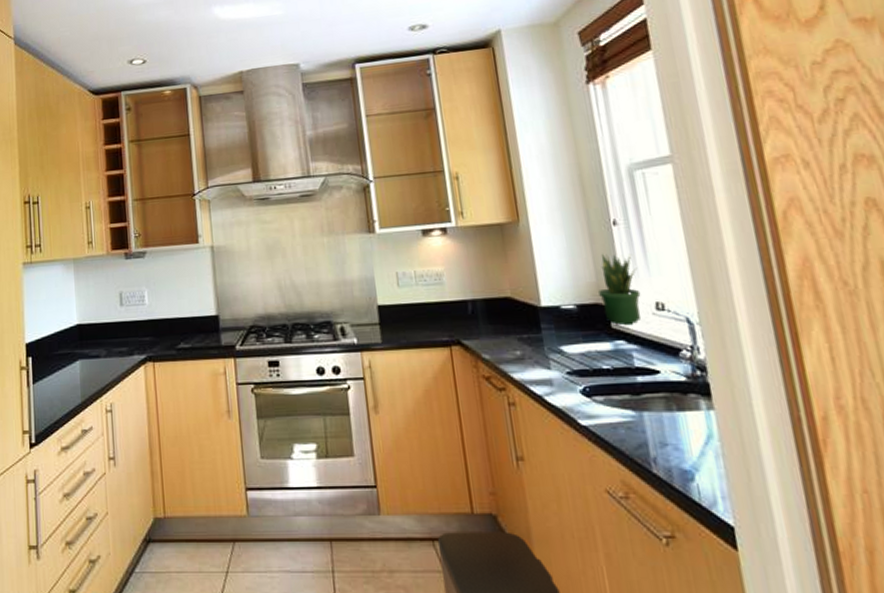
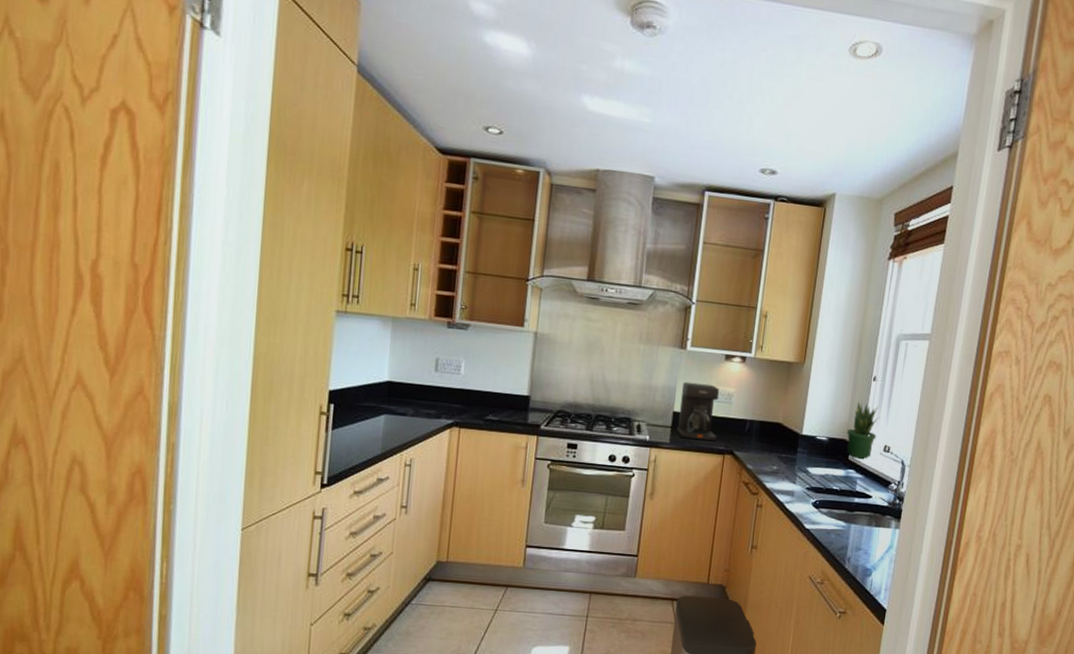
coffee maker: none [380,266,437,335] -> present [677,381,720,442]

